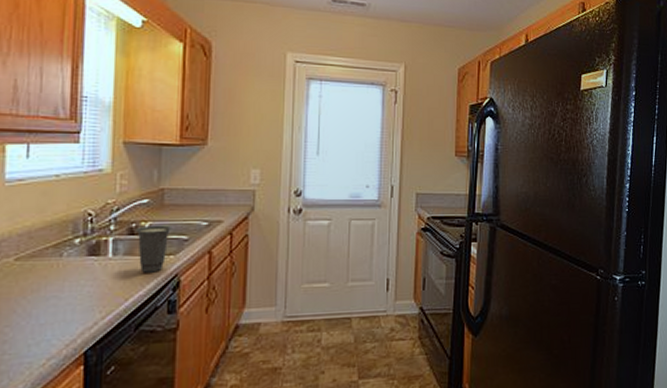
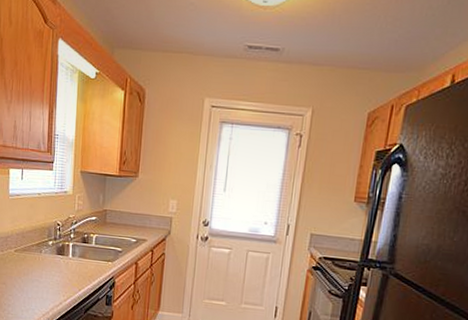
cup: present [135,225,172,273] -> none [86,237,111,273]

